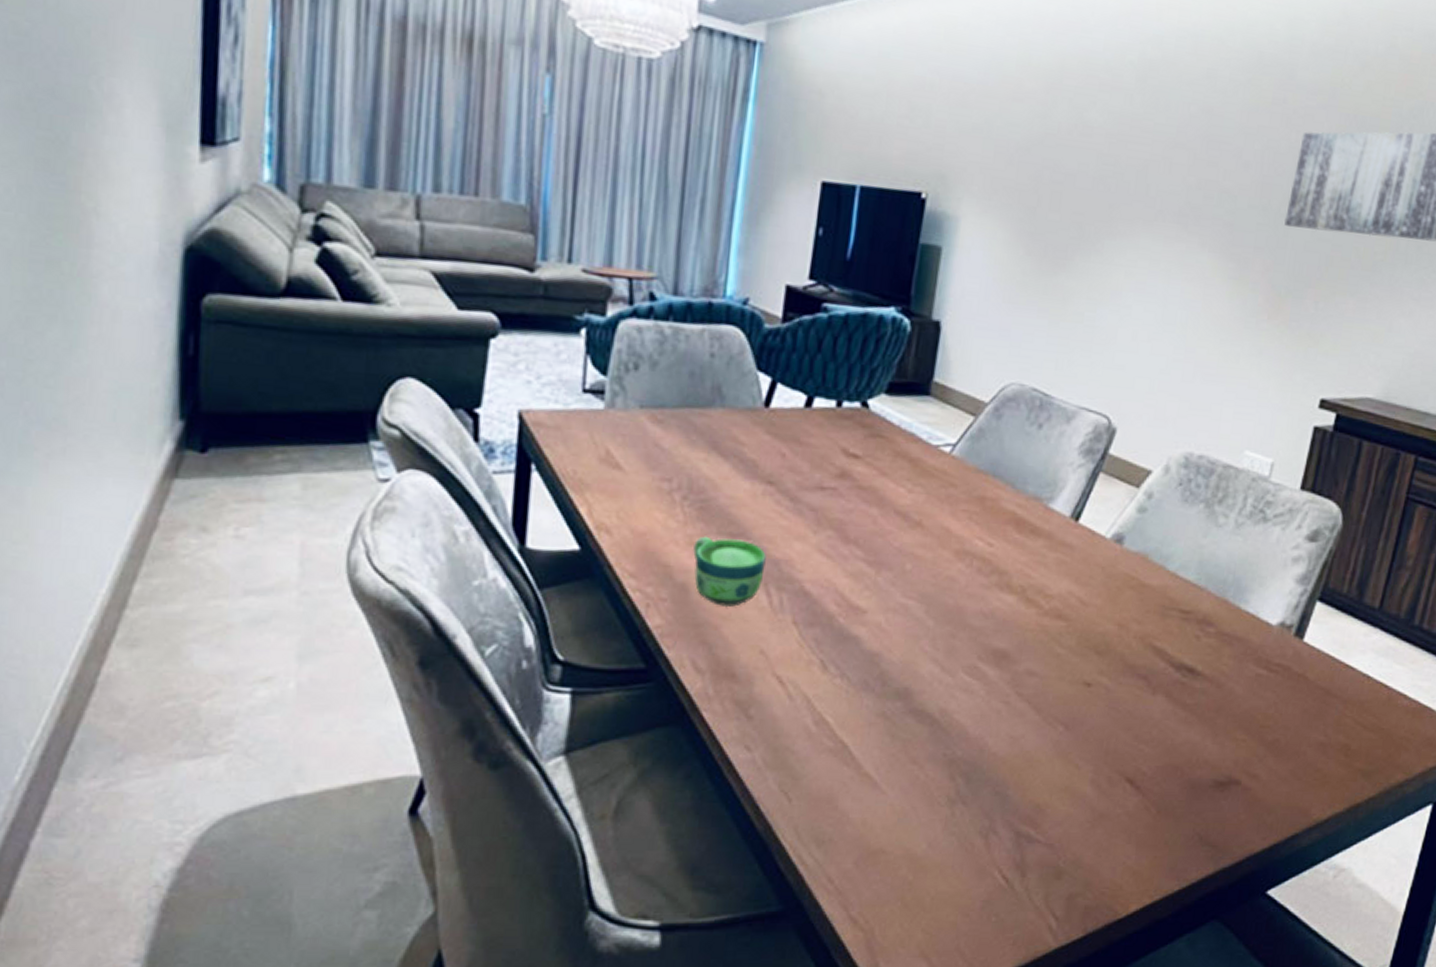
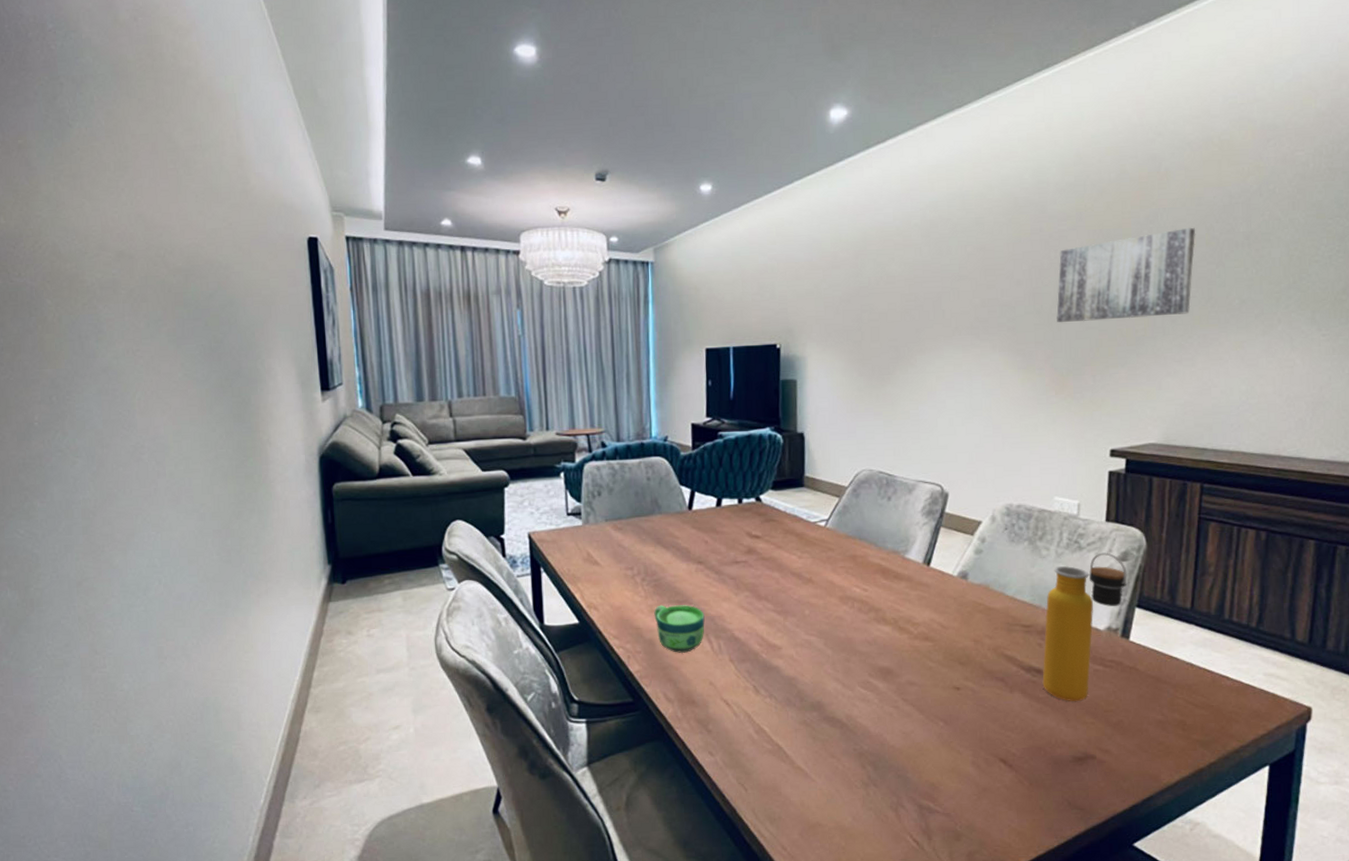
water bottle: none [1192,528,1315,713] -> present [1042,552,1127,702]

